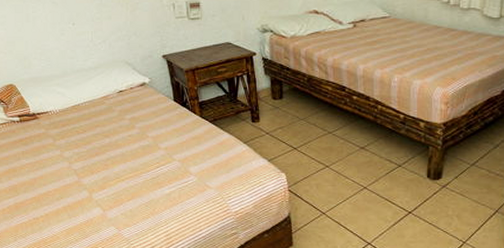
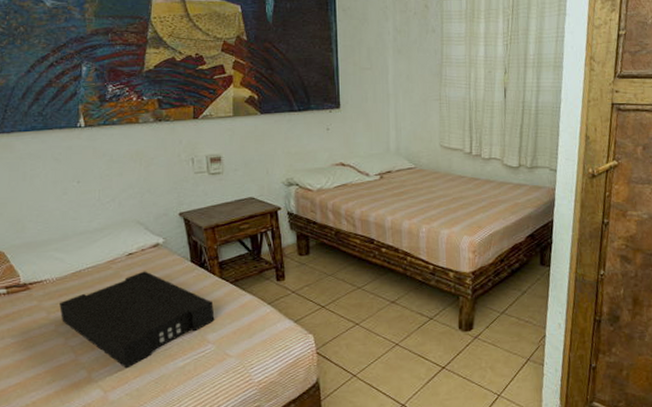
tray: none [63,107,196,192] -> present [59,271,215,369]

